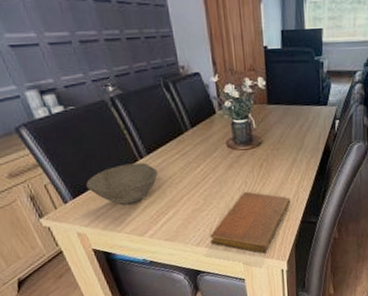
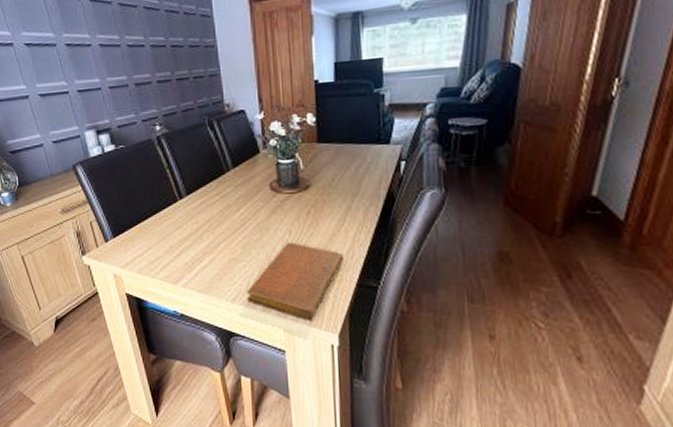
bowl: present [86,162,158,205] -> none [127,203,196,248]

